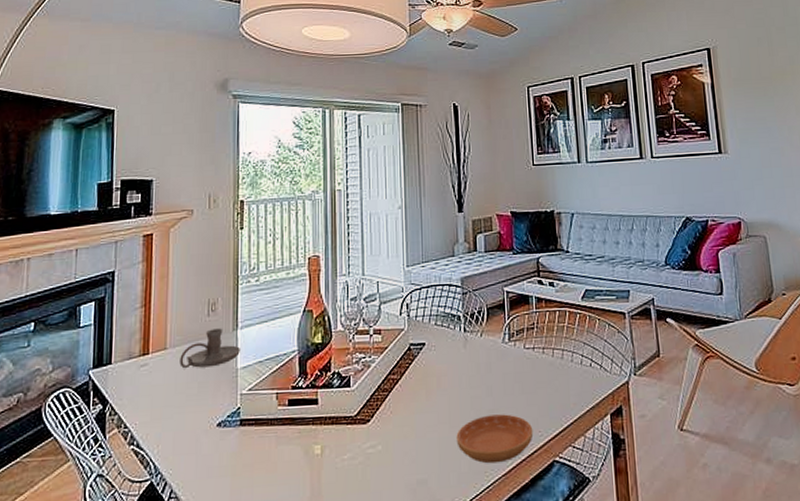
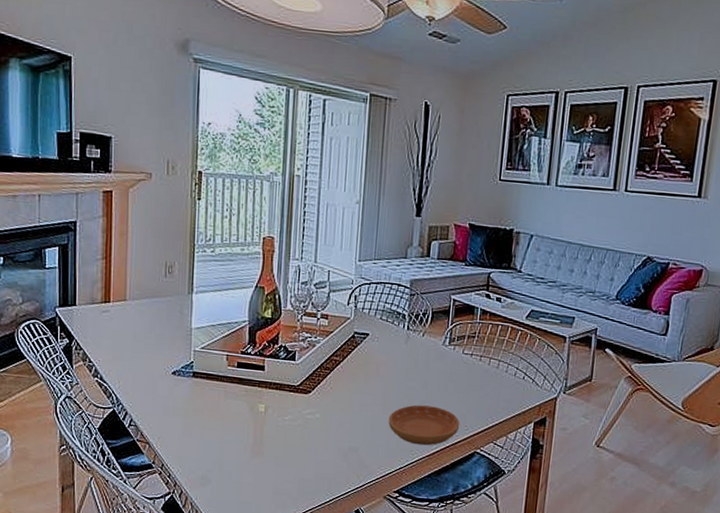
candle holder: present [180,328,240,369] -> none [138,289,195,323]

